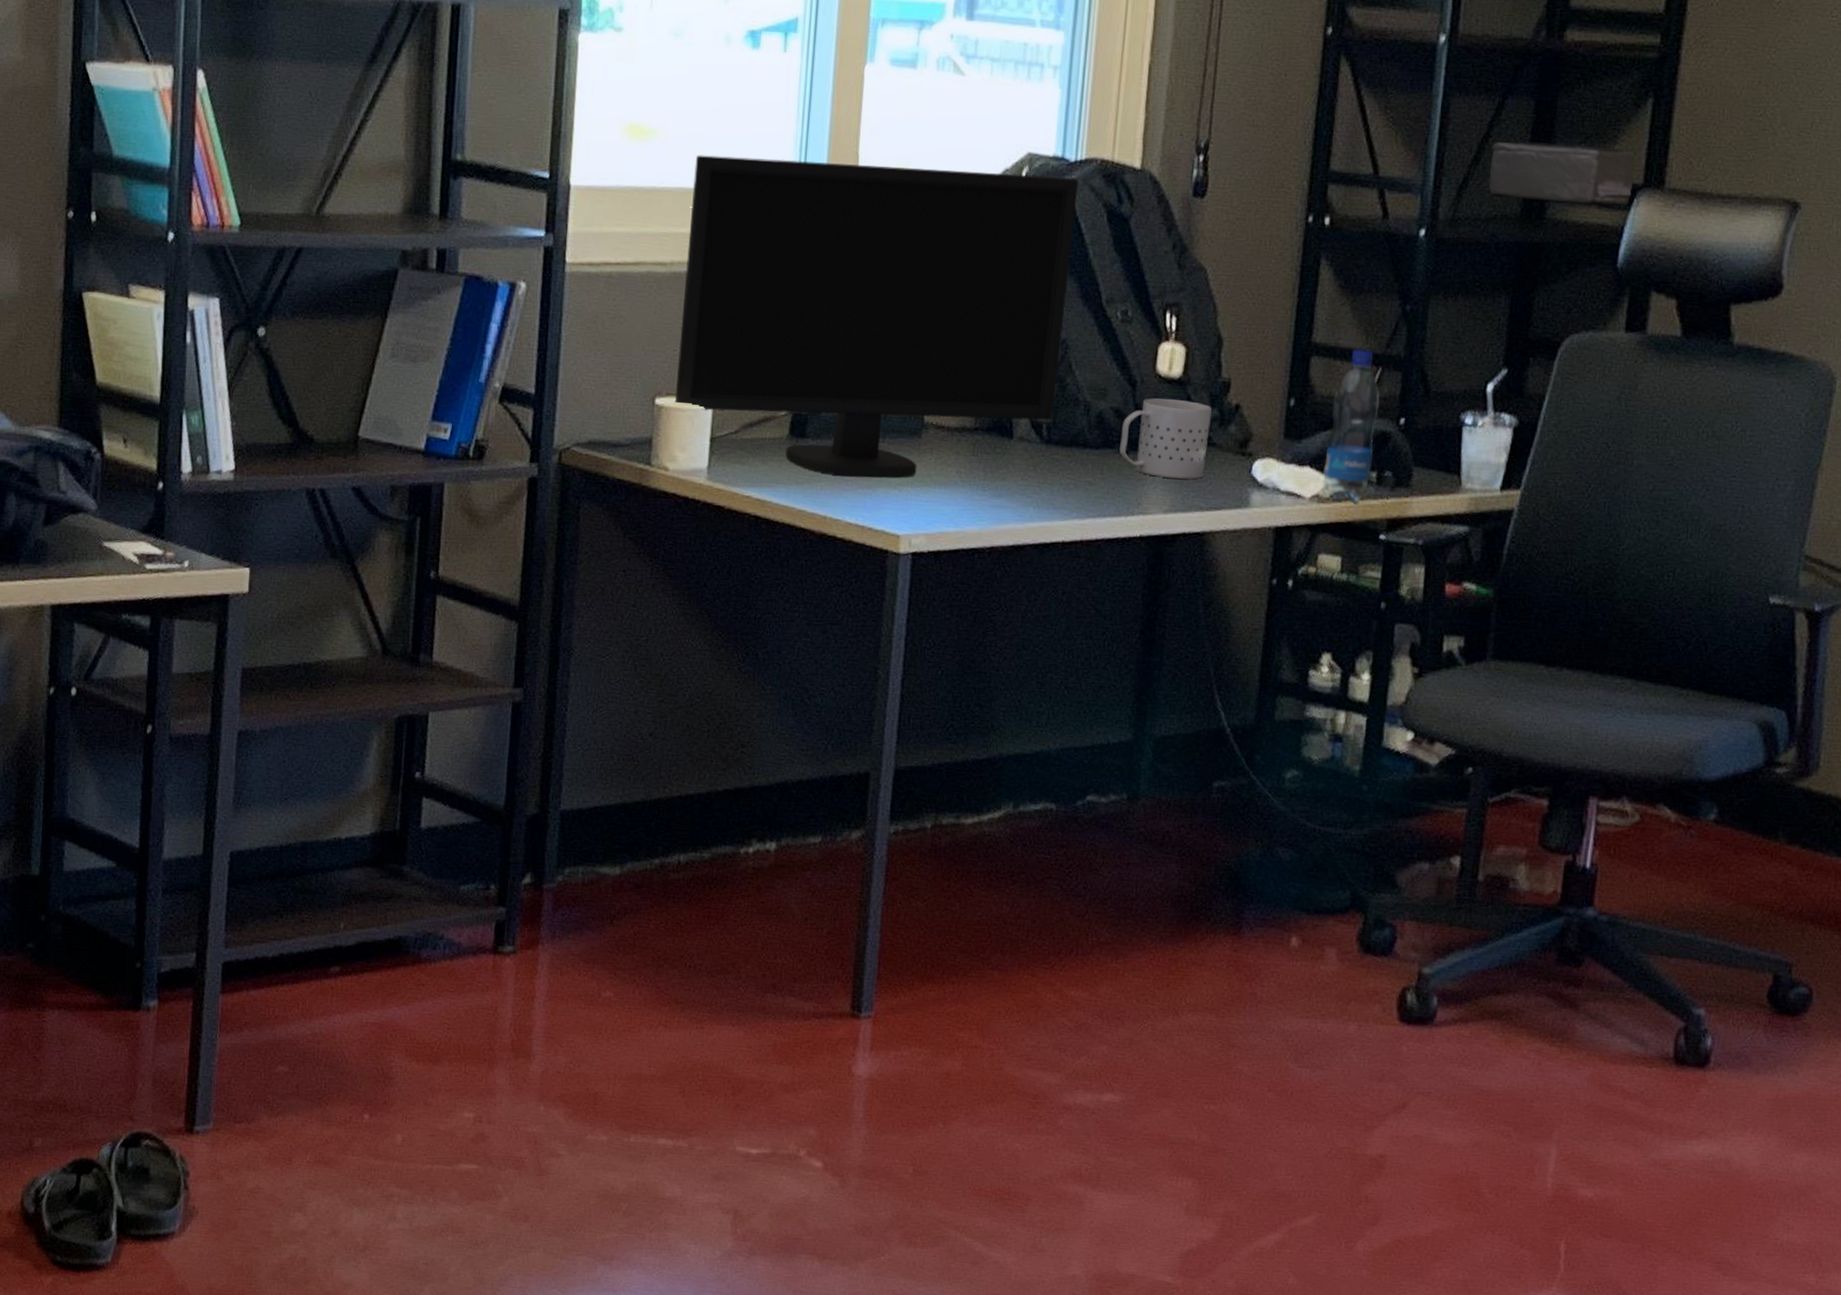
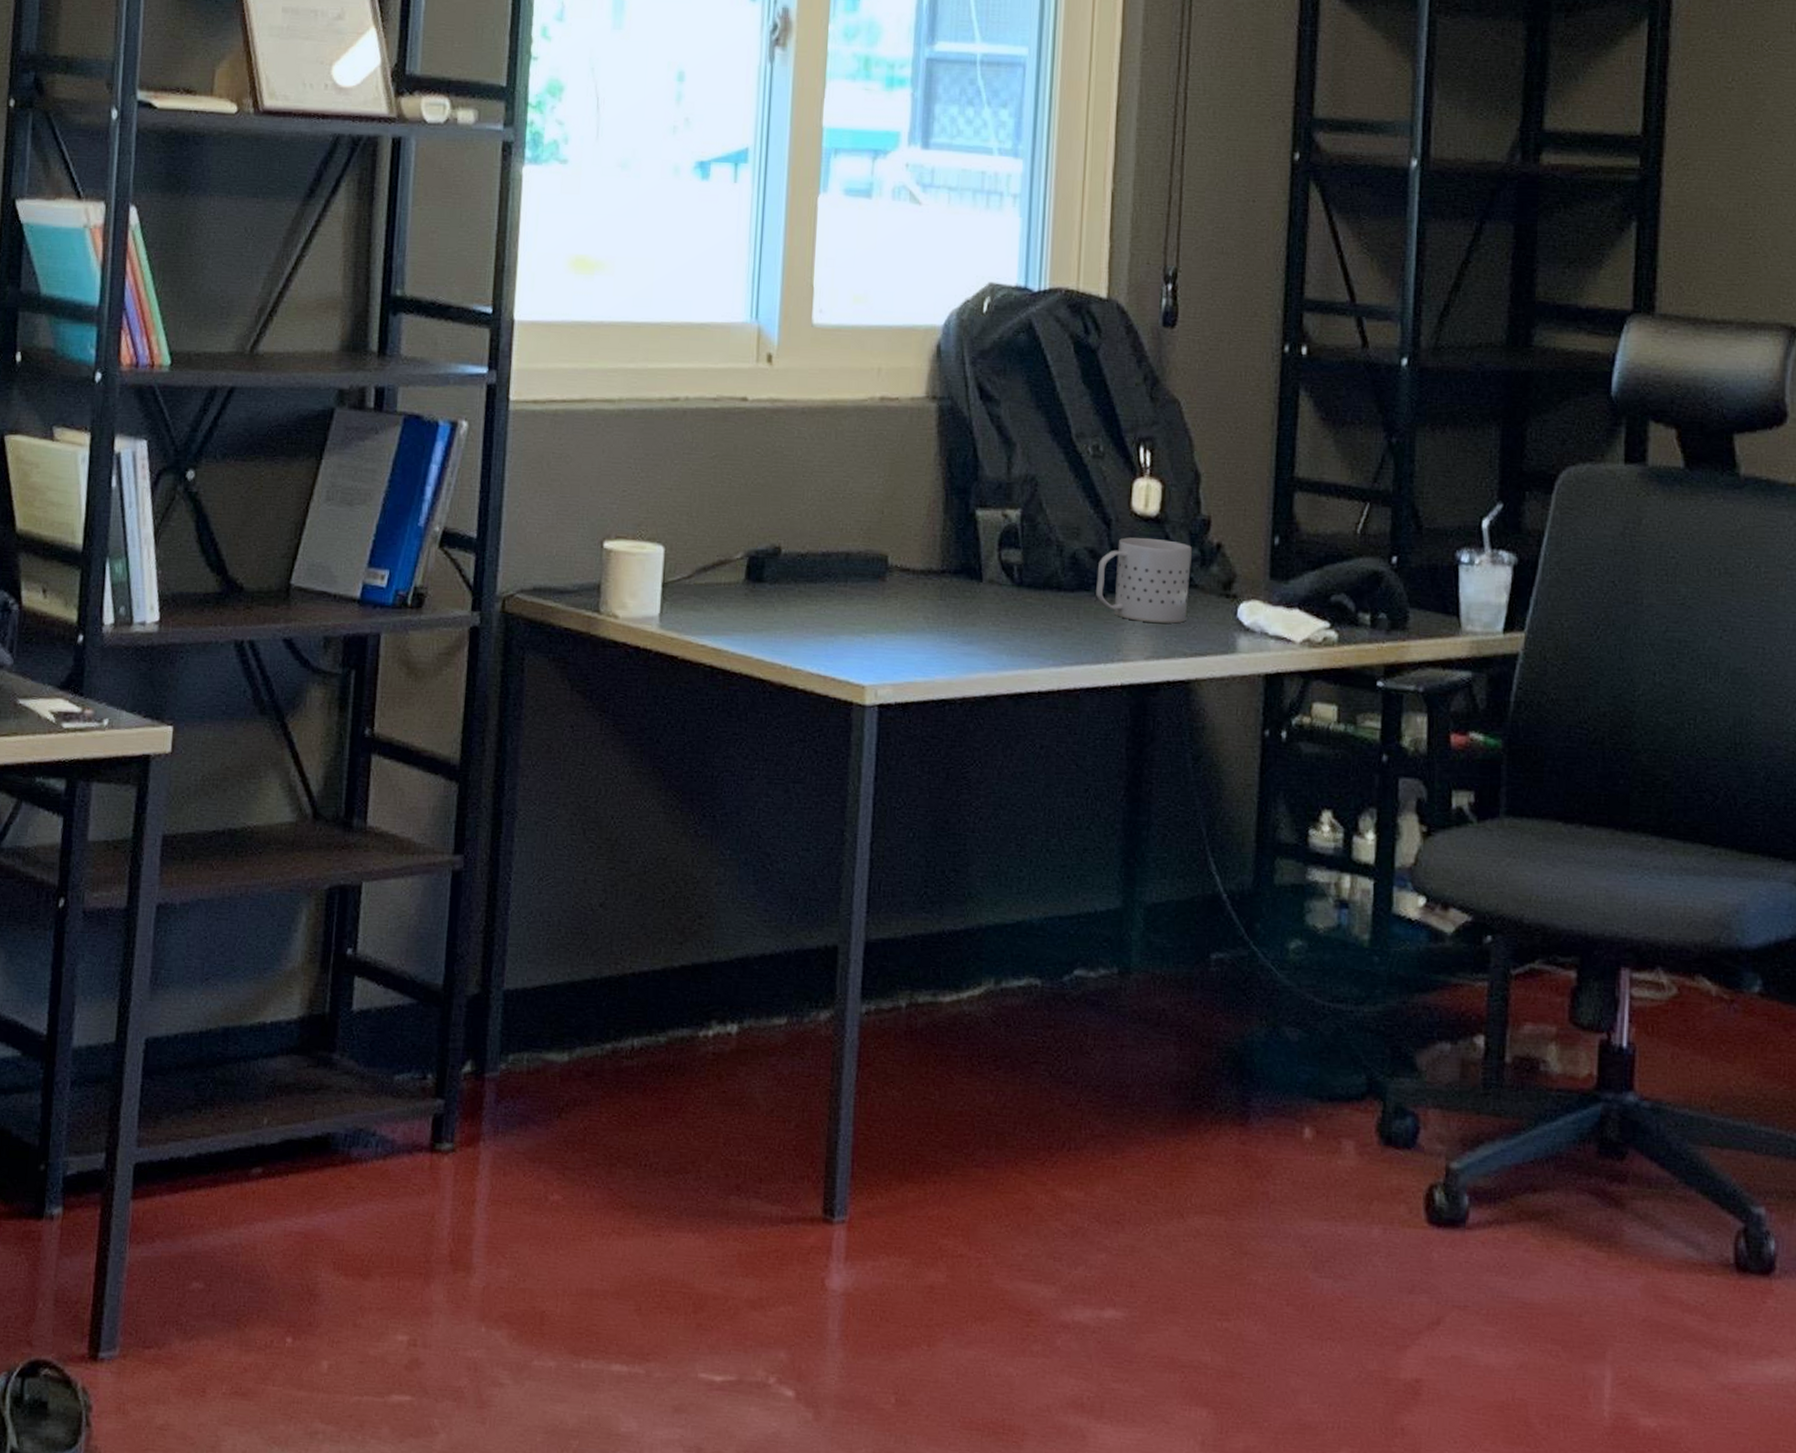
monitor: present [674,155,1079,477] -> none [624,288,1043,624]
bottle: present [1322,348,1380,503] -> none [1313,483,1370,647]
decorative box: present [1488,141,1636,206] -> none [1470,267,1623,333]

